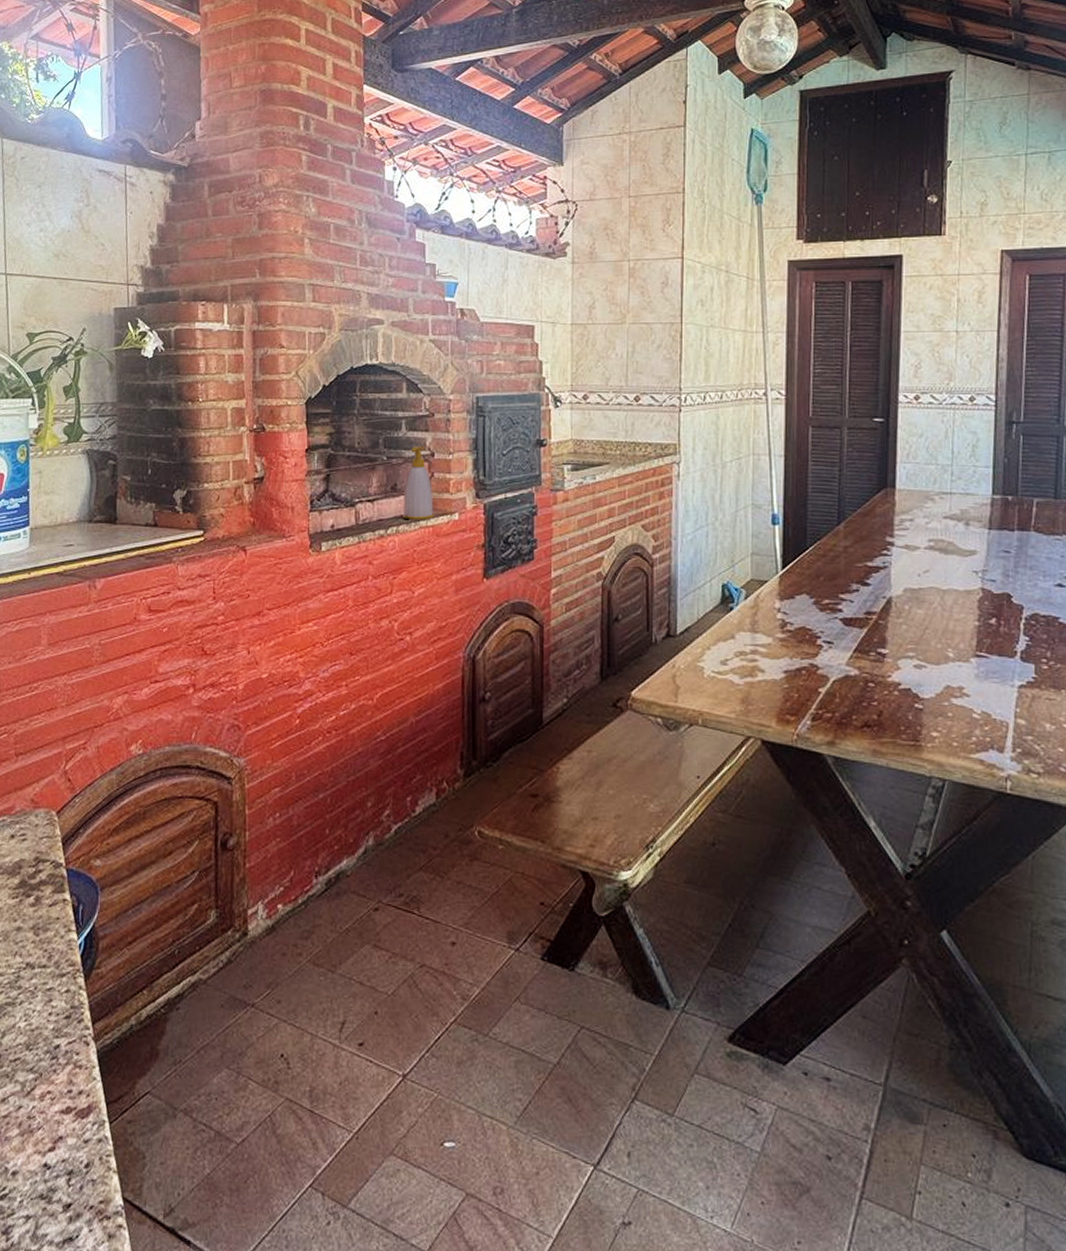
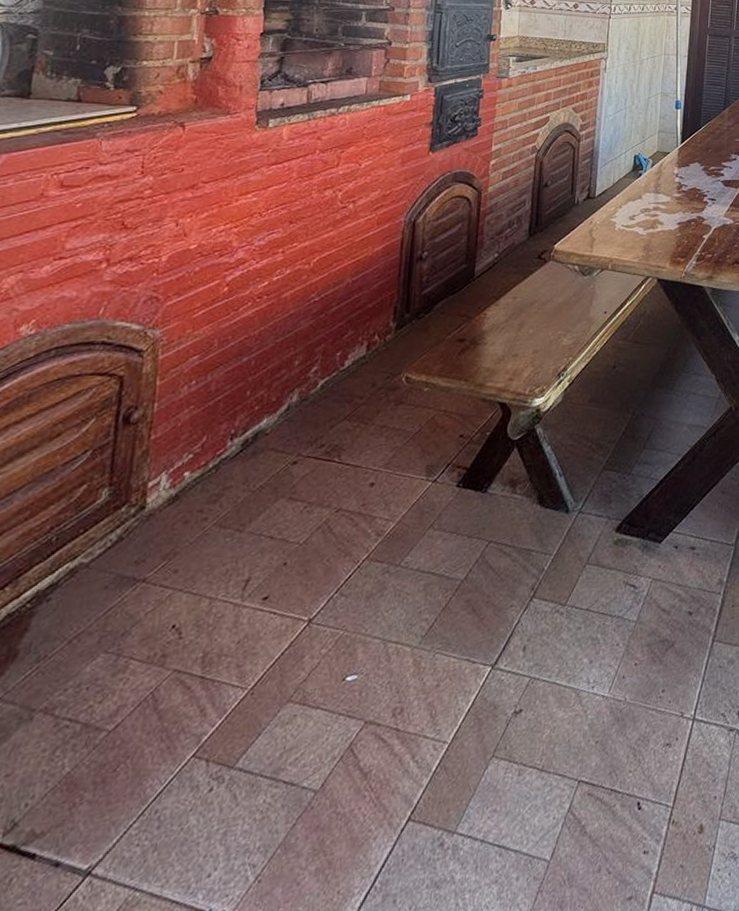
soap bottle: present [402,446,435,520] -> none [355,35,387,101]

